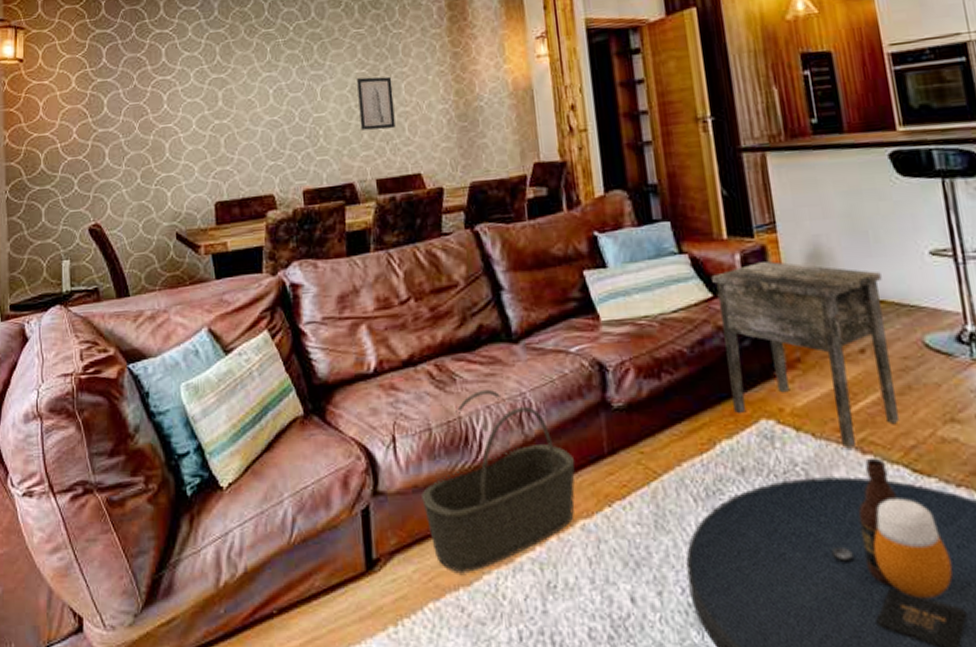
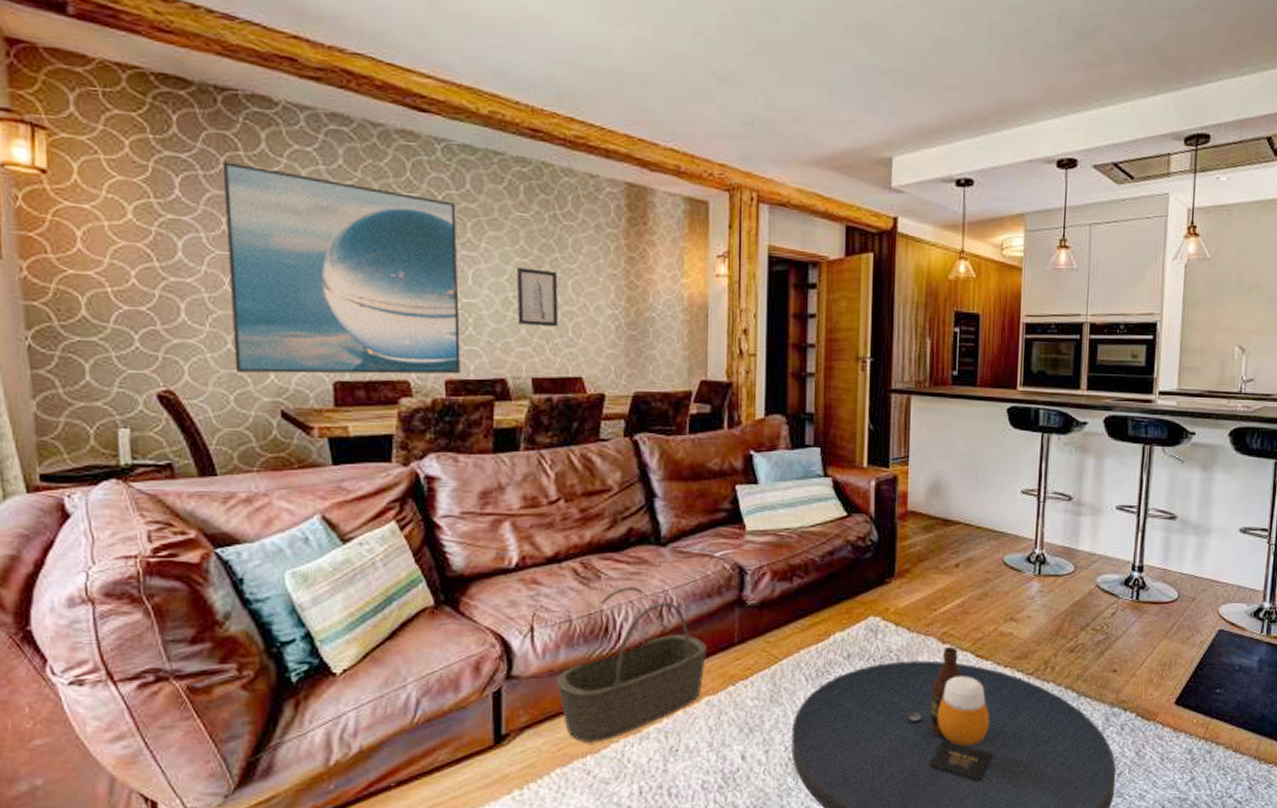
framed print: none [134,29,315,202] -> present [222,161,461,374]
side table: present [711,261,900,449] -> none [848,489,983,640]

